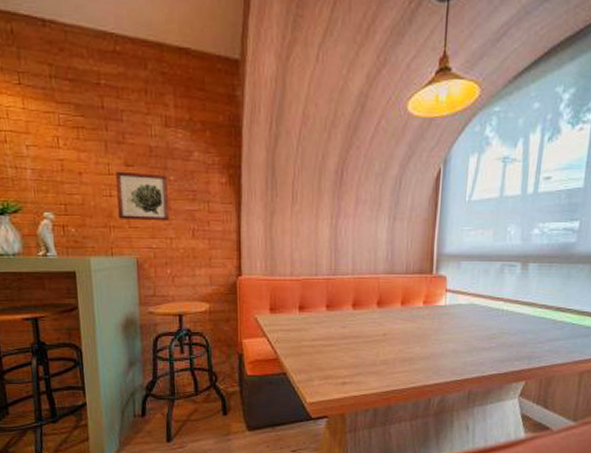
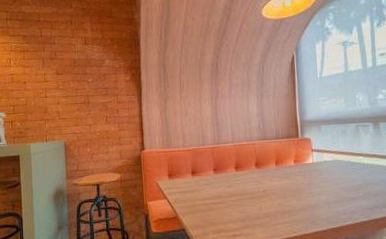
wall art: present [116,171,170,221] -> none [50,78,89,114]

